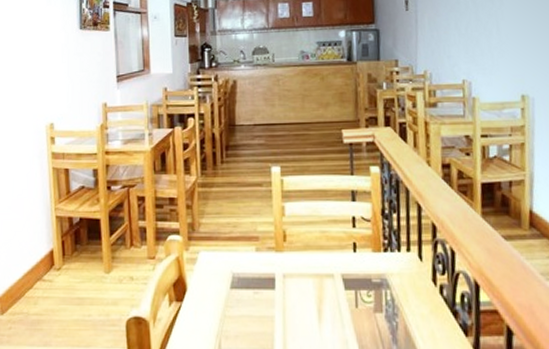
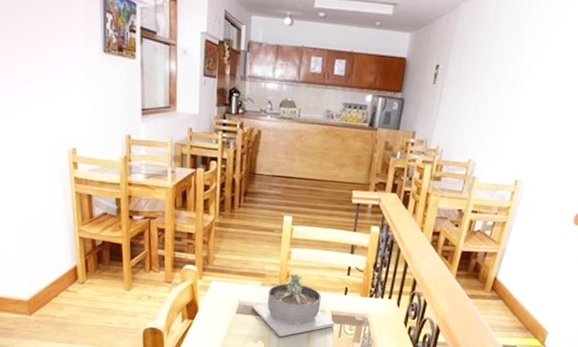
succulent planter: none [247,231,349,314] -> present [251,273,336,337]

